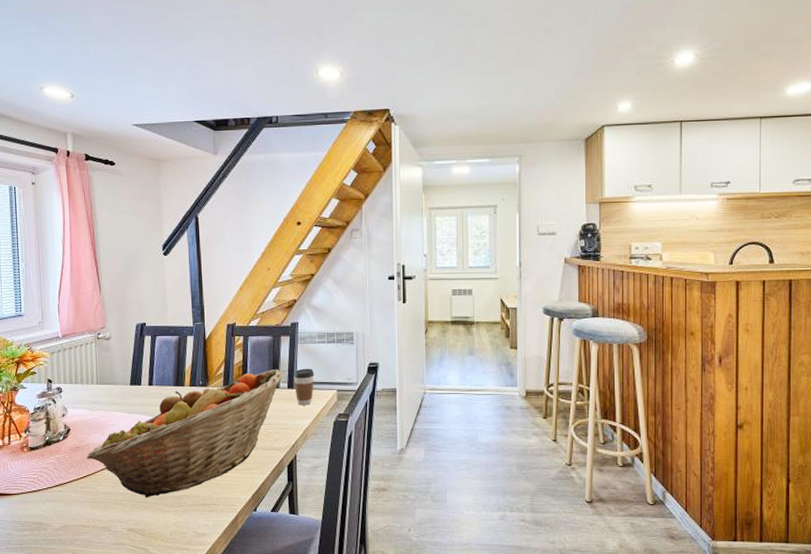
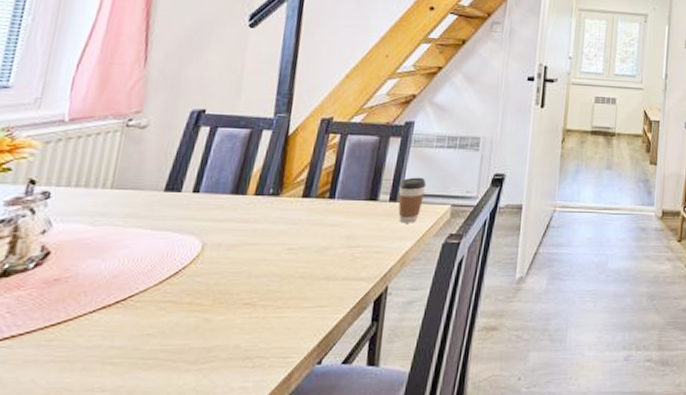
fruit basket: present [86,370,284,498] -> none [67,177,387,352]

